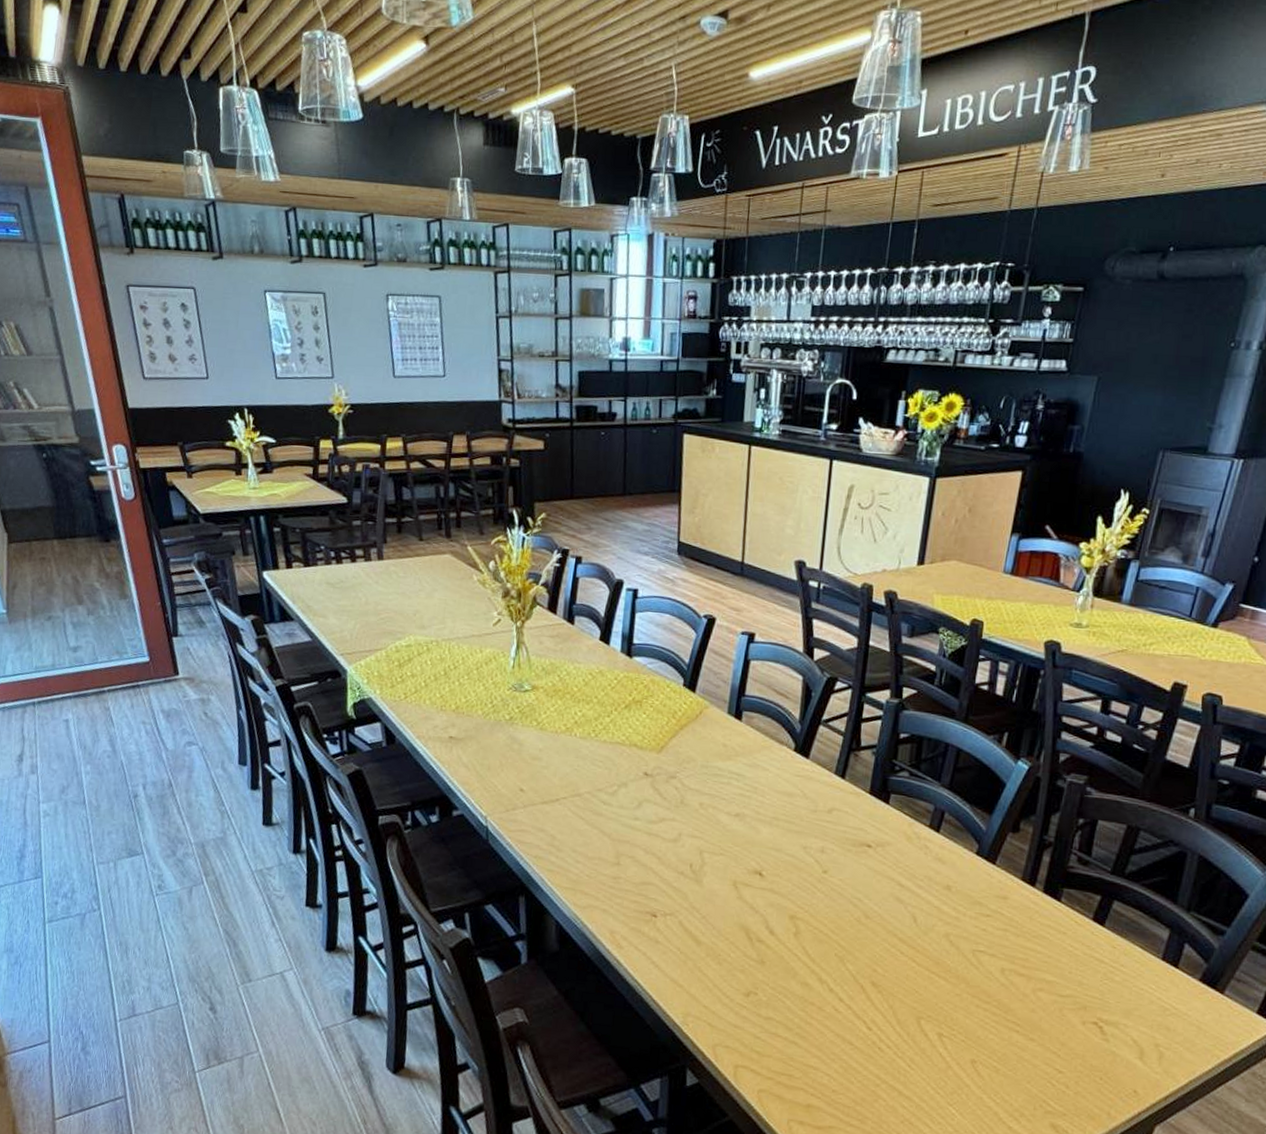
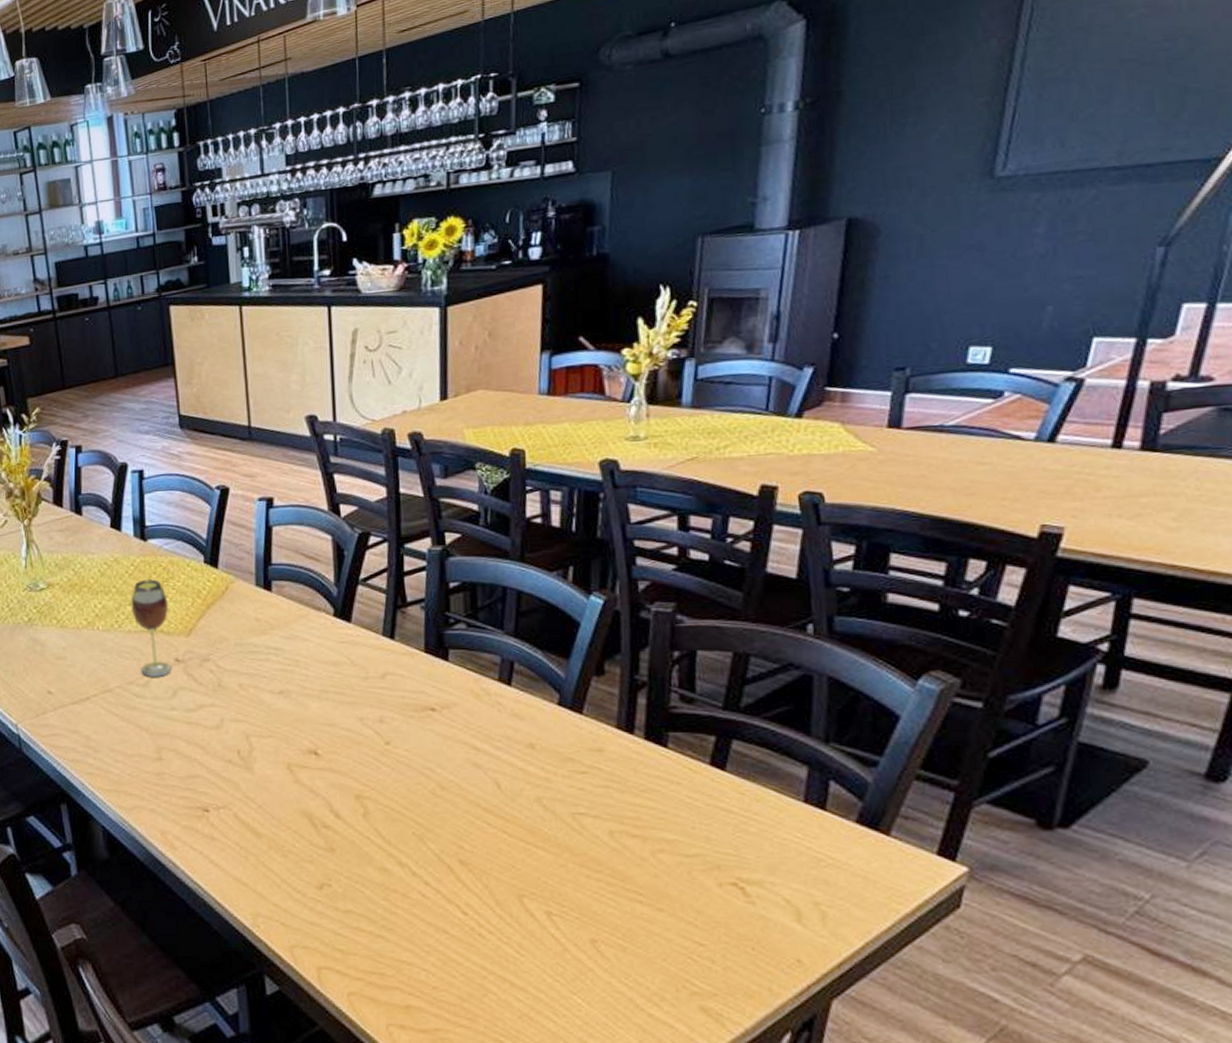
wineglass: none [609,694,645,788] -> present [131,579,171,677]

